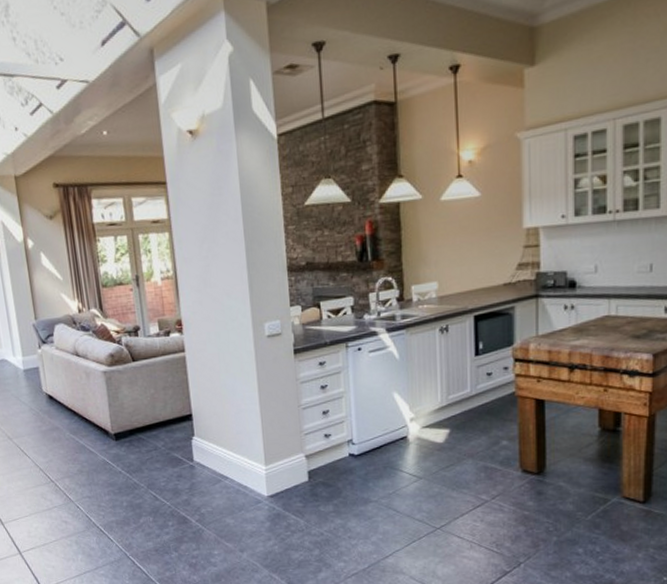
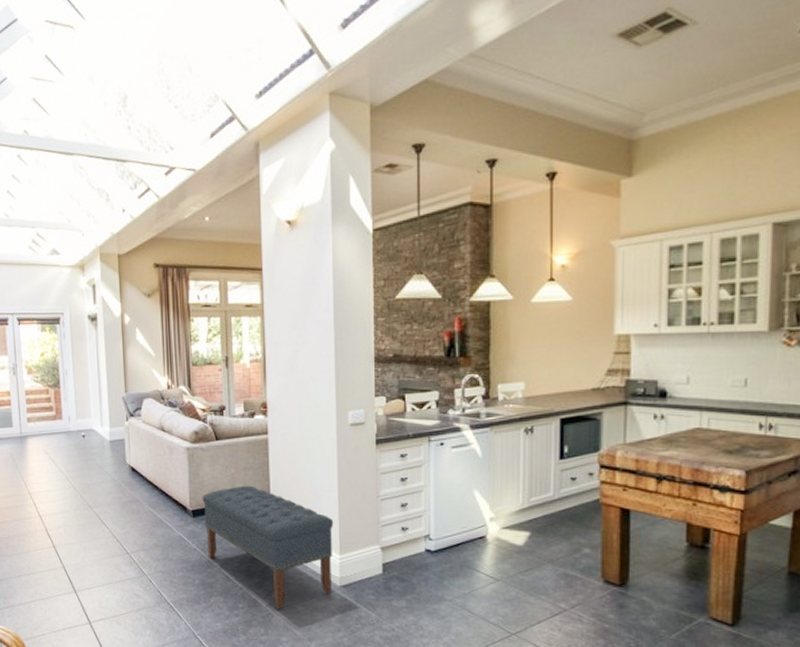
bench: none [123,404,260,524] -> present [202,485,334,609]

